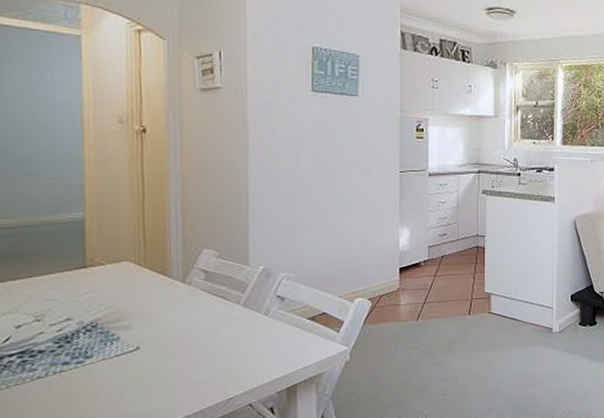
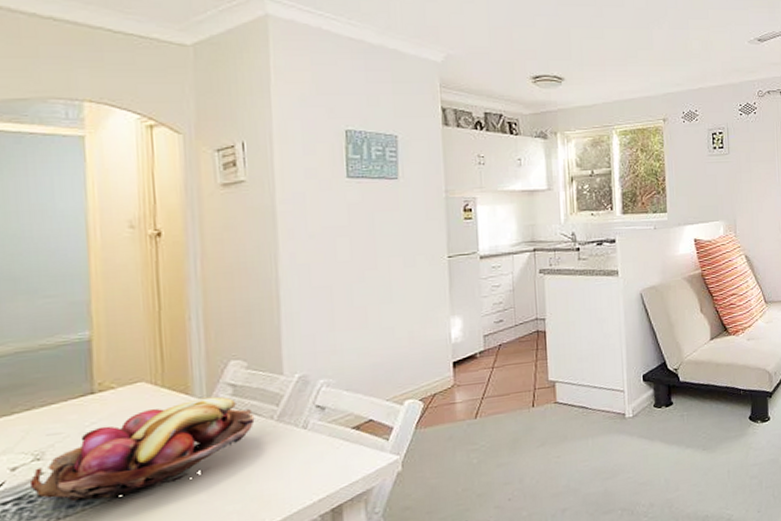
fruit basket: none [31,280,223,360] -> present [29,396,255,502]

